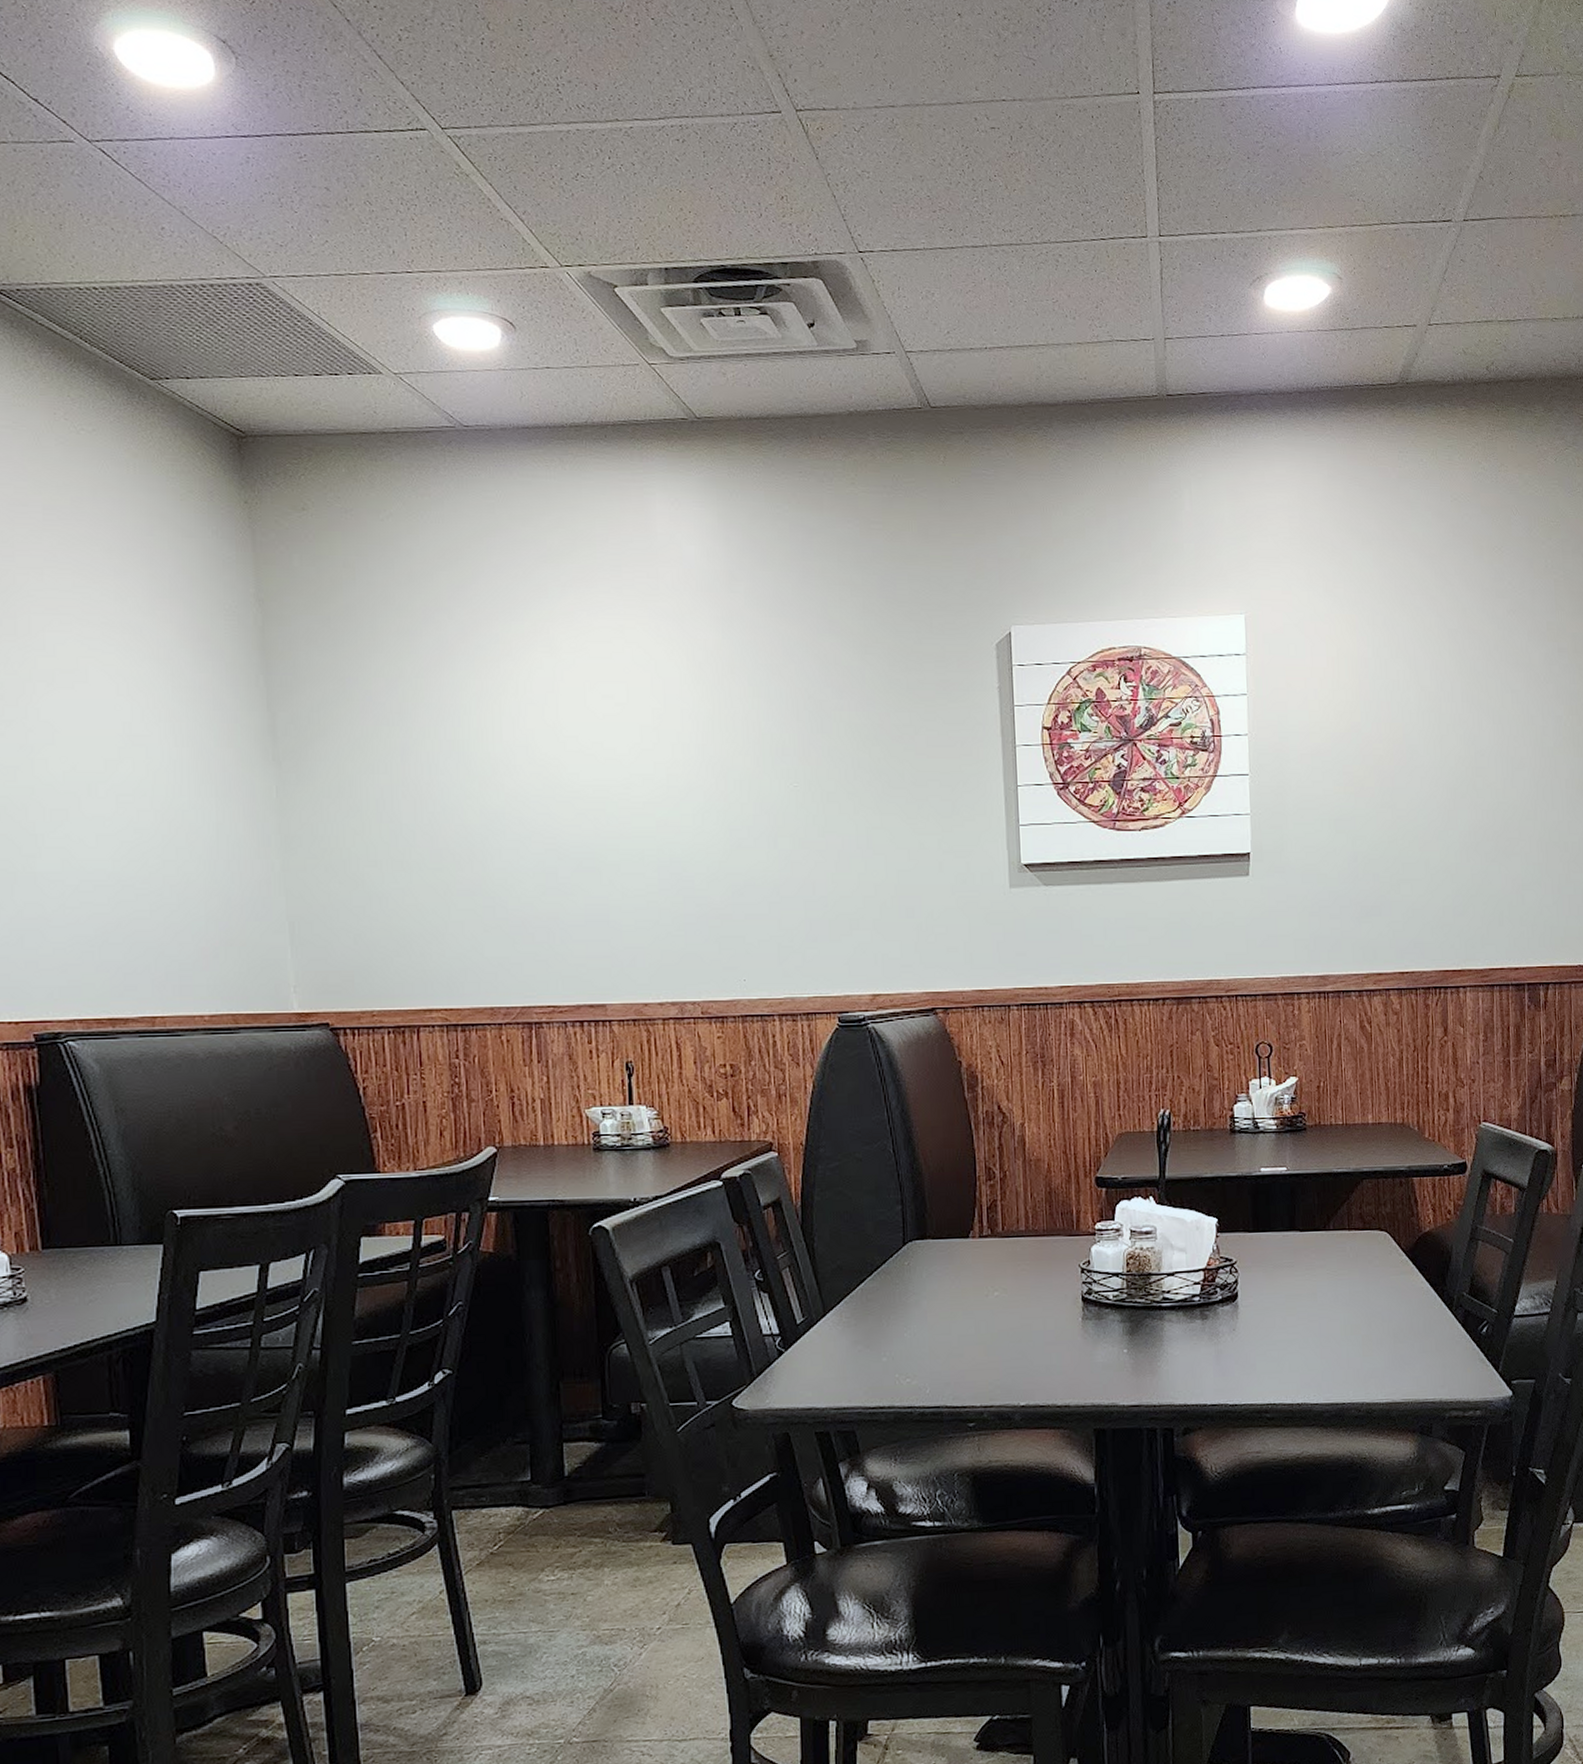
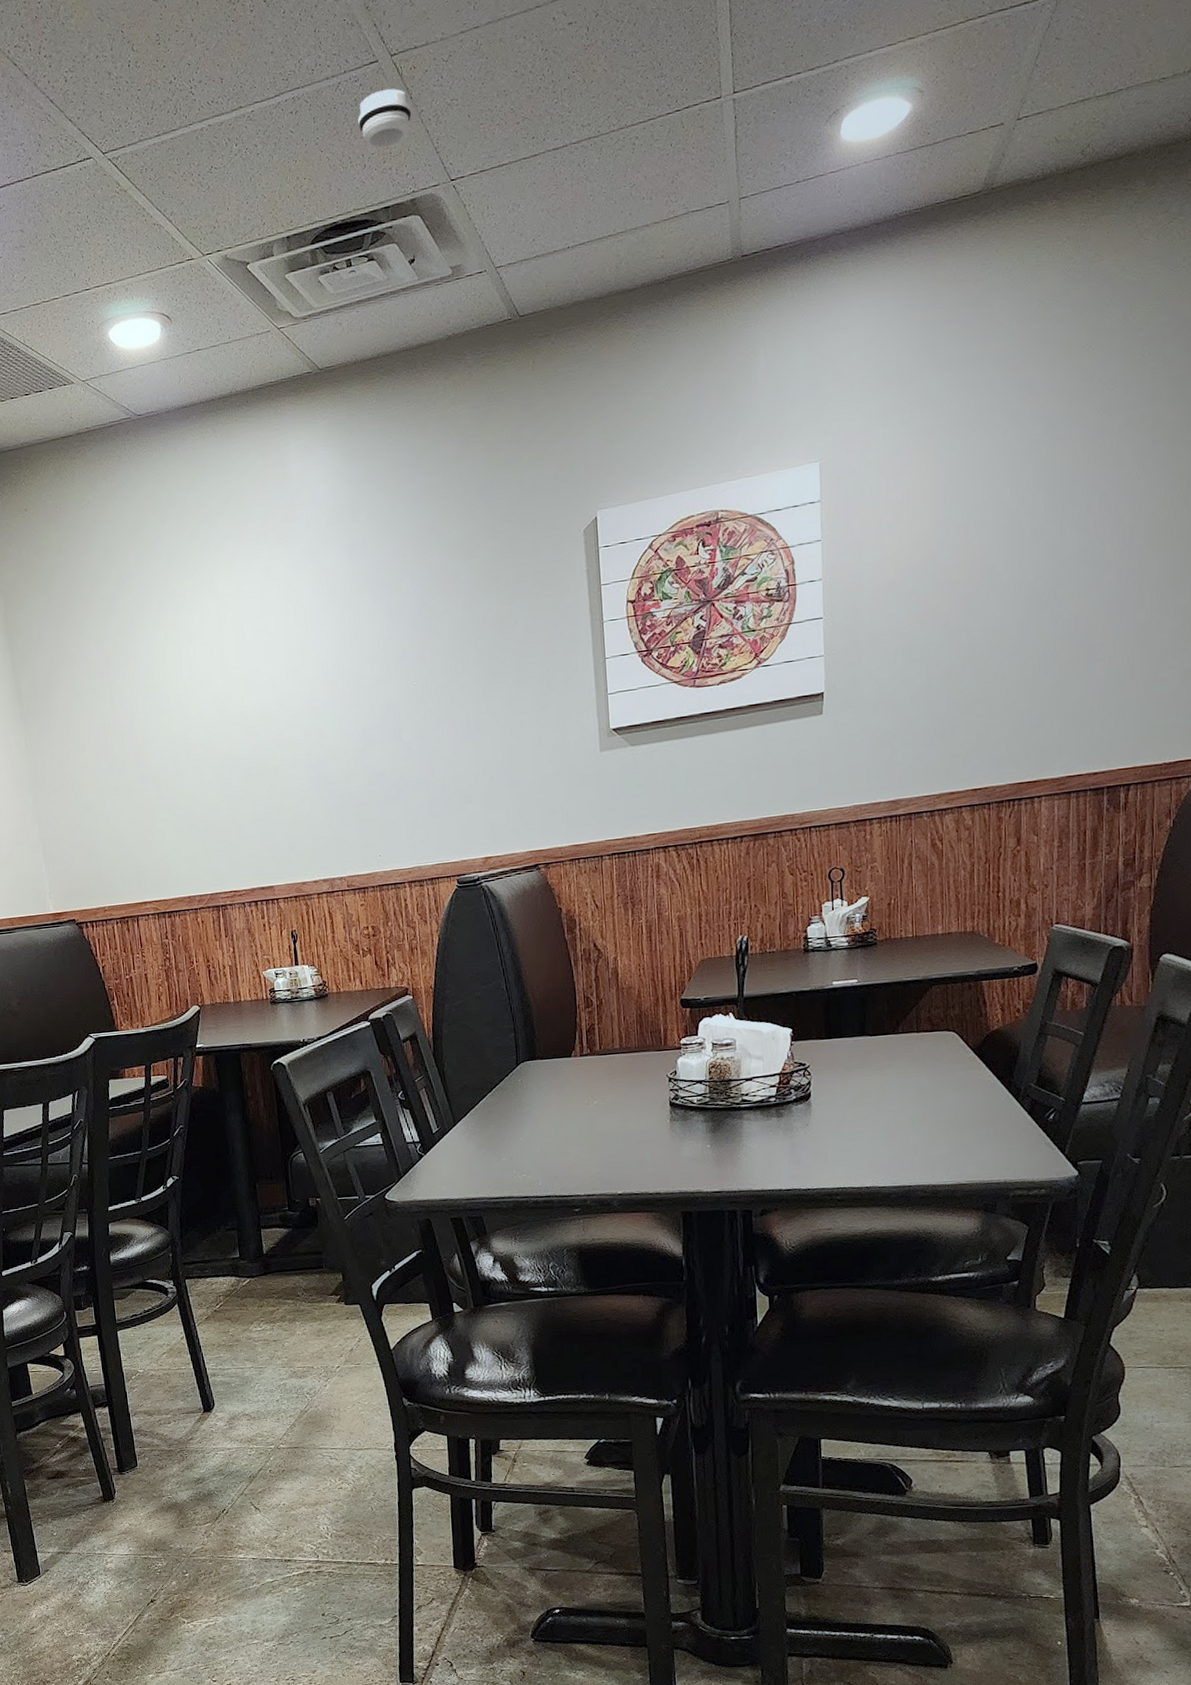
smoke detector: none [755,142,817,203] -> present [358,88,412,149]

